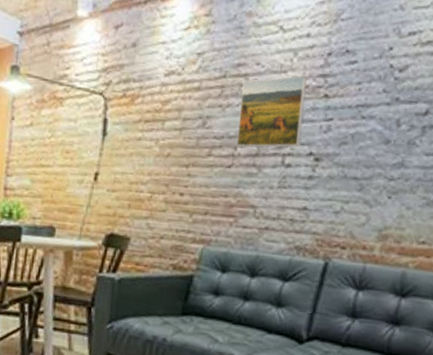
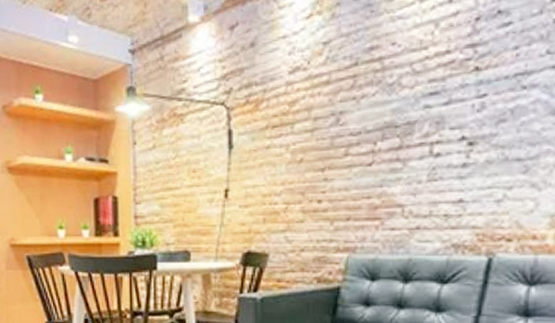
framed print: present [236,75,307,148] -> none [375,49,452,142]

